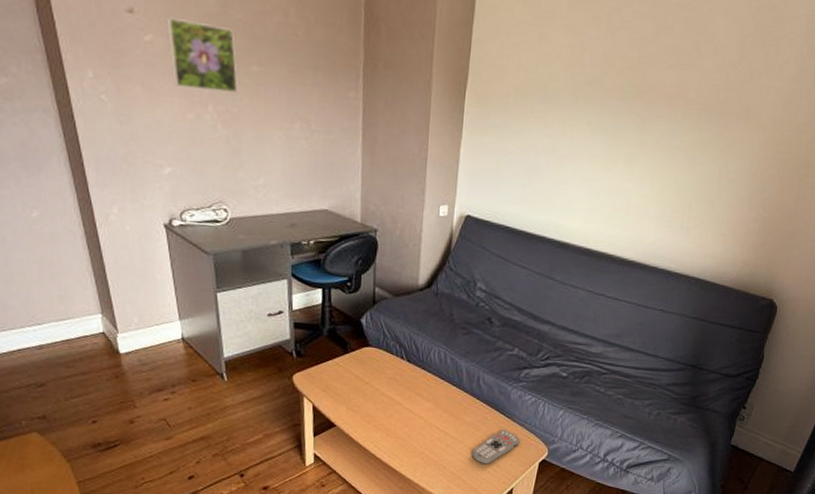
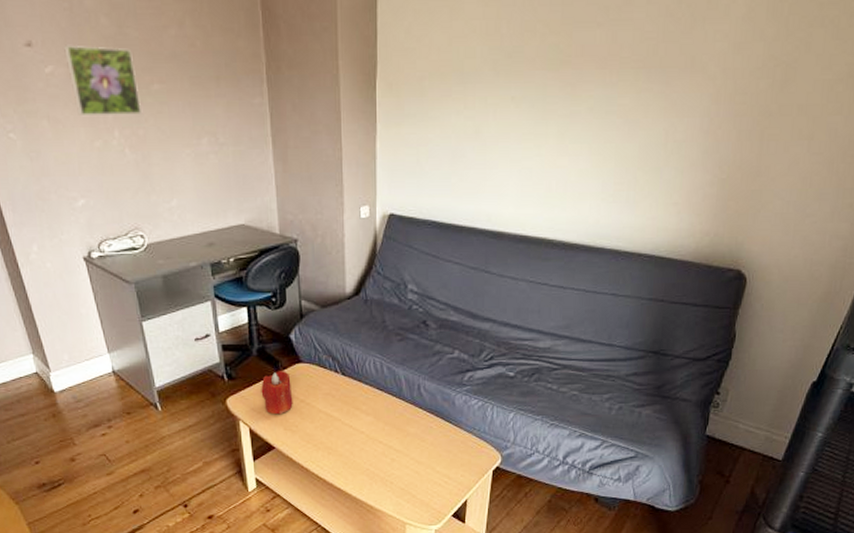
candle: none [328,352,358,395] -> present [261,371,293,415]
remote control: present [471,429,520,465] -> none [419,438,470,477]

